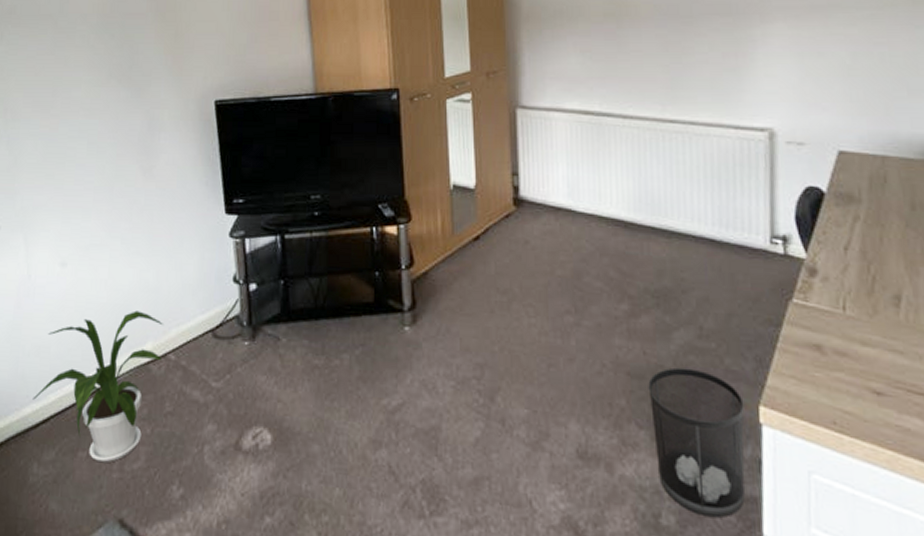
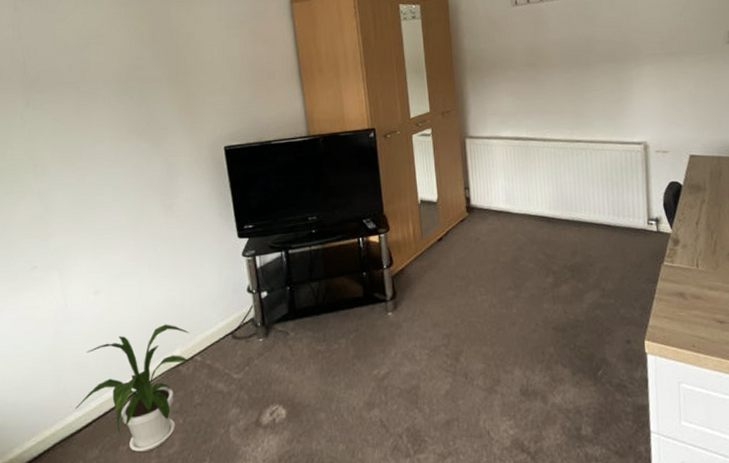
waste bin: present [648,367,745,518] -> none [568,319,638,425]

